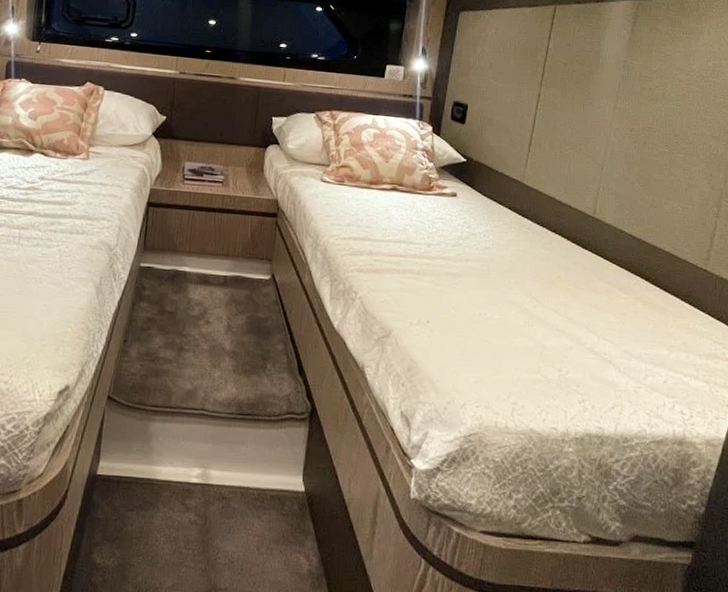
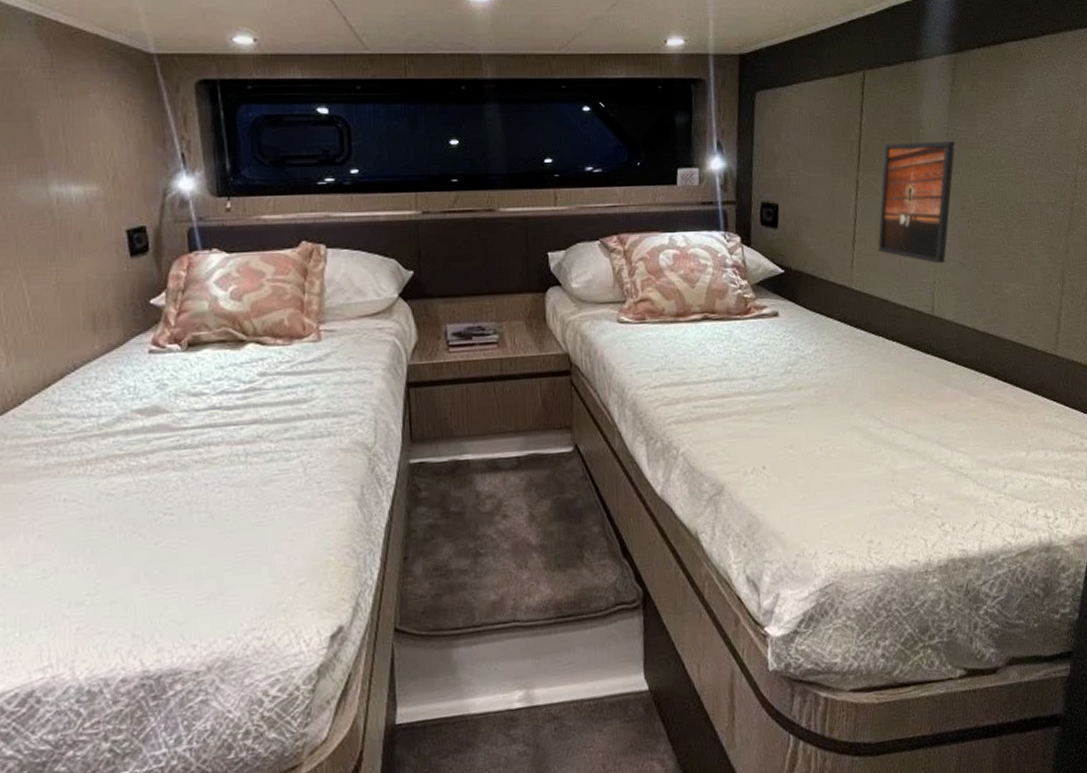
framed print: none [551,67,630,175] -> present [878,140,955,264]

